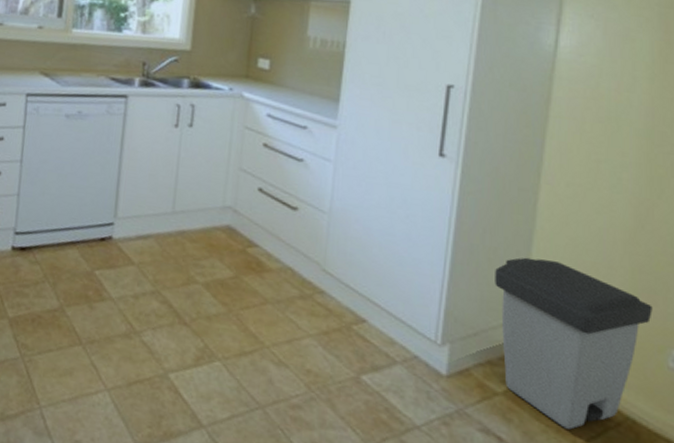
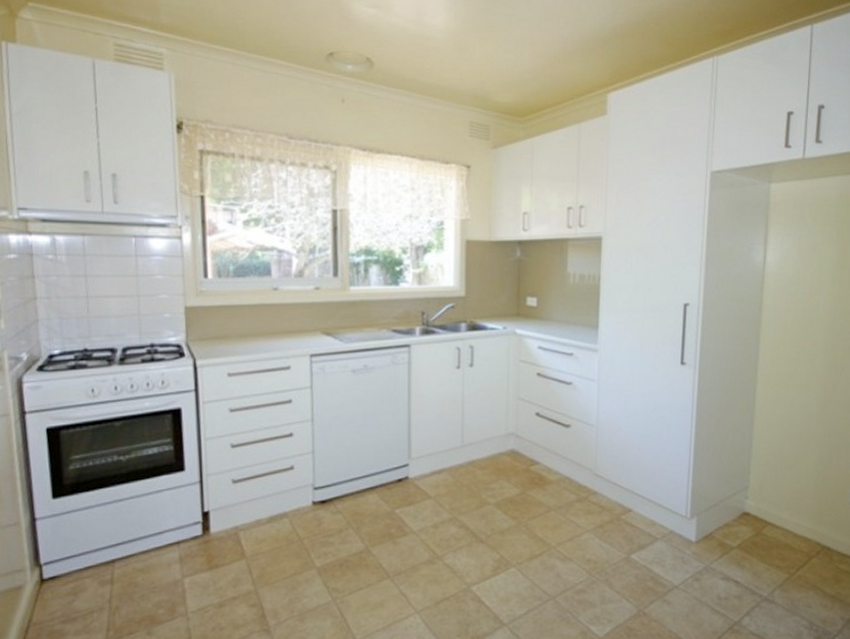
trash can: present [495,257,652,430] -> none [727,437,838,564]

